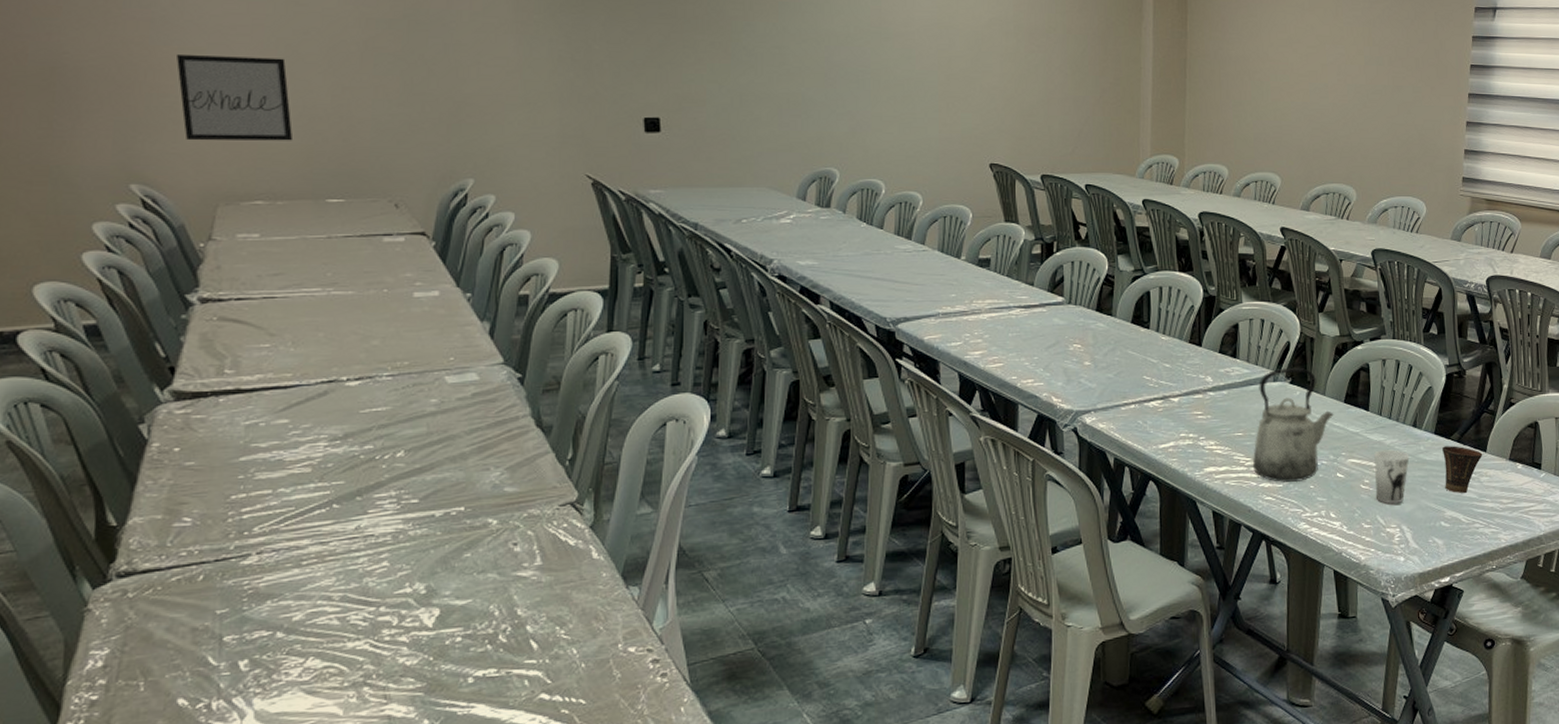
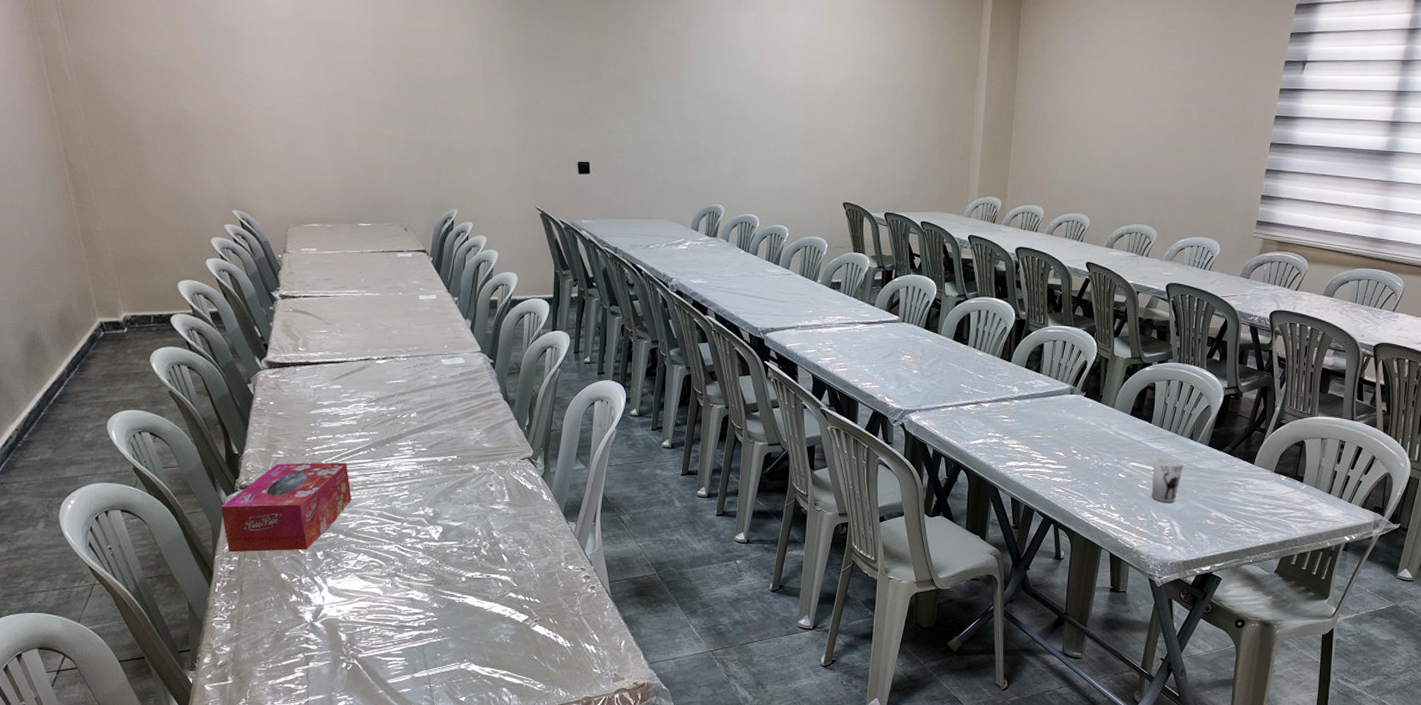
tissue box: none [81,527,299,674] -> present [220,462,352,553]
wall art: present [176,55,294,141] -> none [257,112,335,179]
kettle: present [1252,367,1334,483] -> none [1047,383,1121,479]
cup: present [1442,446,1483,493] -> none [1213,457,1251,497]

